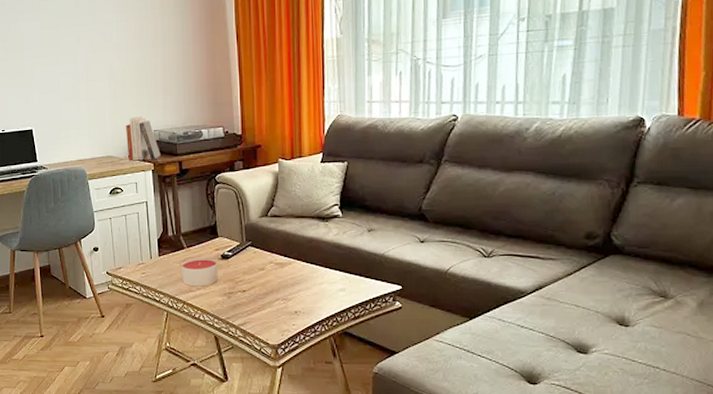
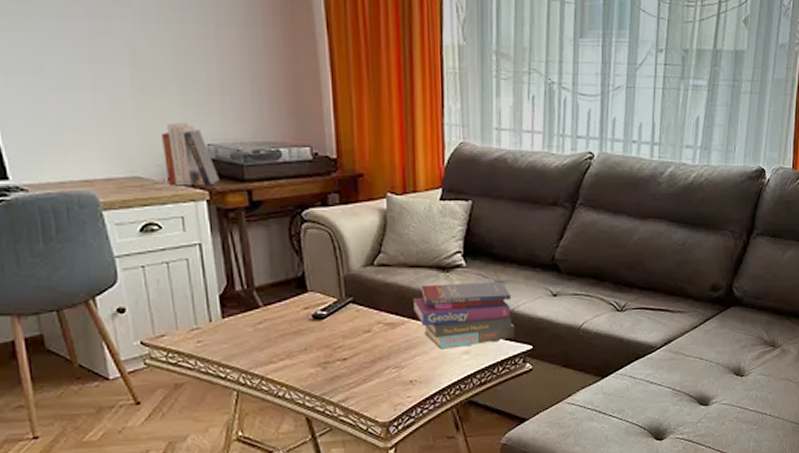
candle: present [182,258,218,287] -> none [256,319,309,357]
books: none [297,229,385,286] -> present [412,281,515,349]

